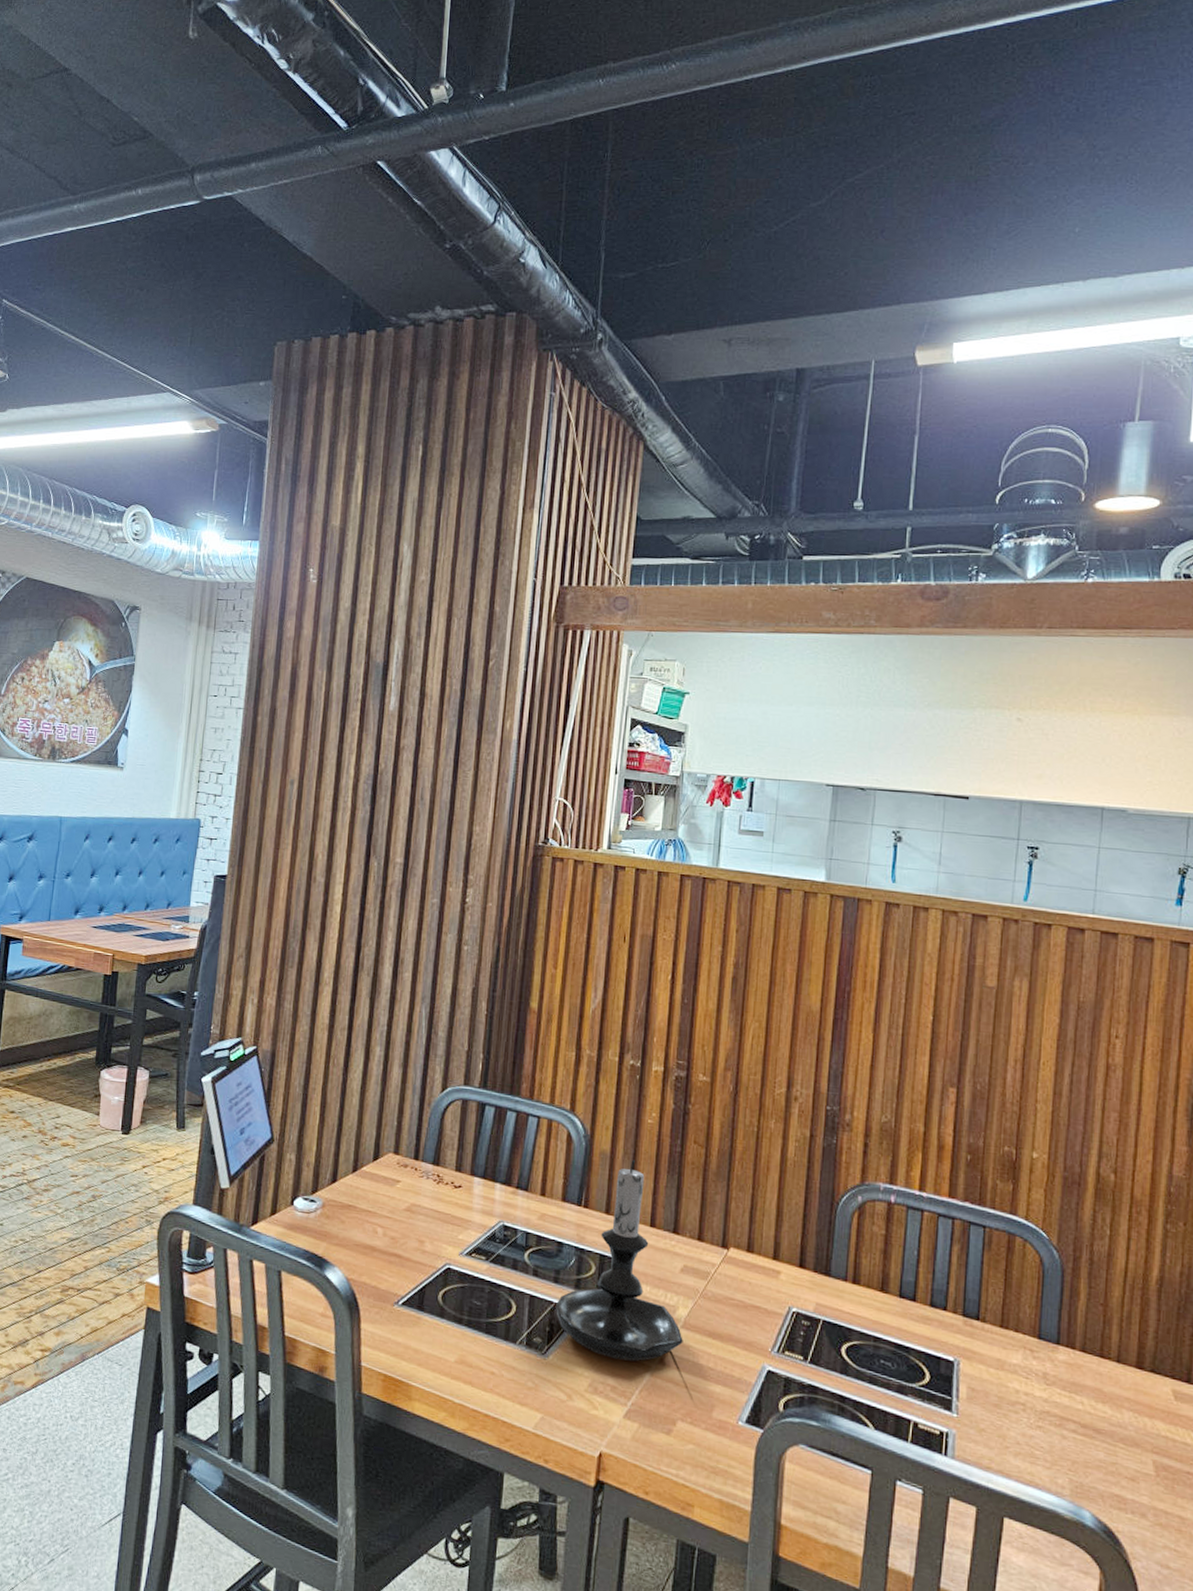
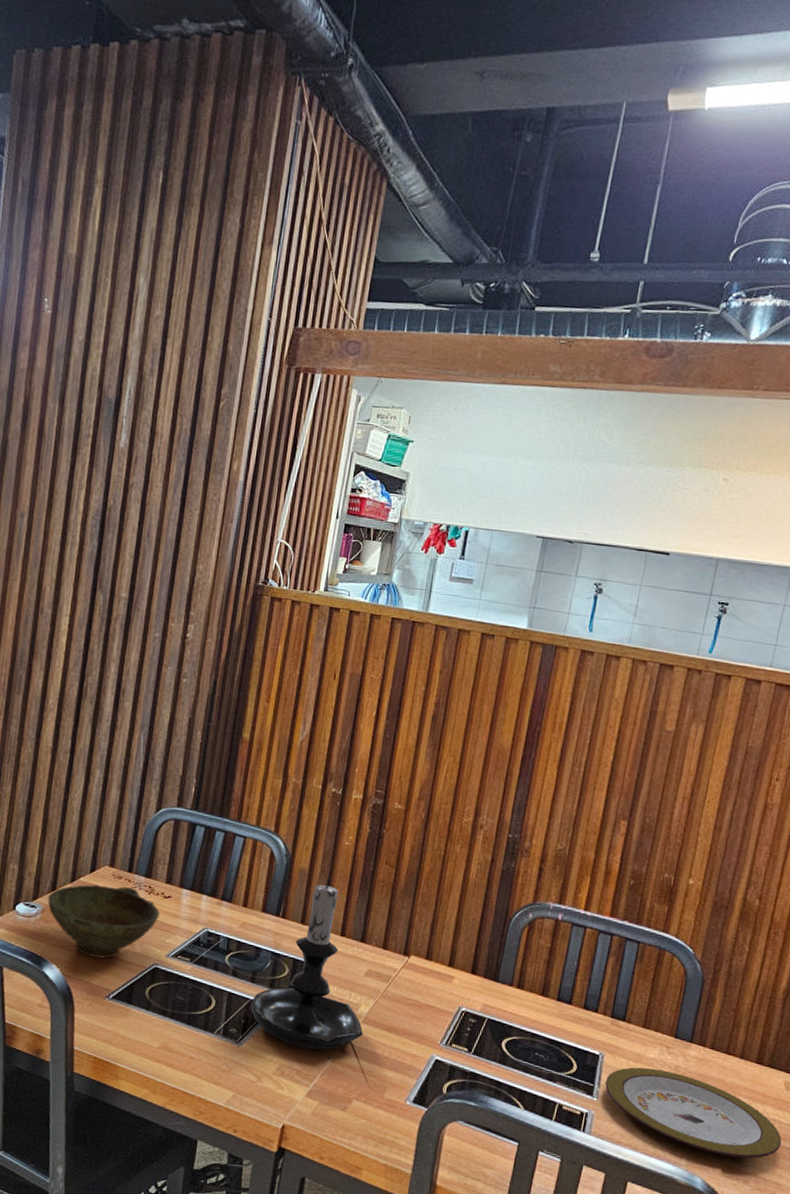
bowl: none [328,1174,450,1259] -> present [48,884,160,959]
plate: none [965,1375,1179,1486] -> present [605,1067,782,1159]

